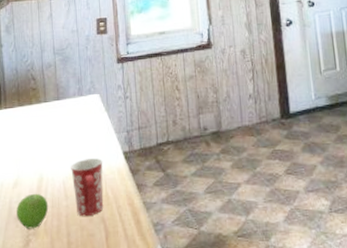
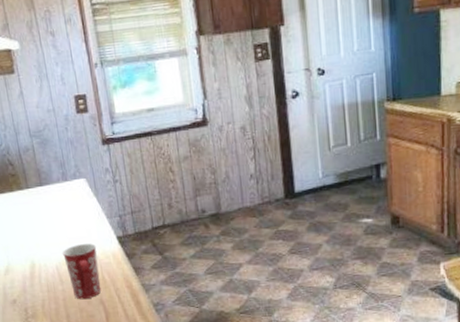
fruit: present [17,193,49,229] -> none [11,279,45,313]

